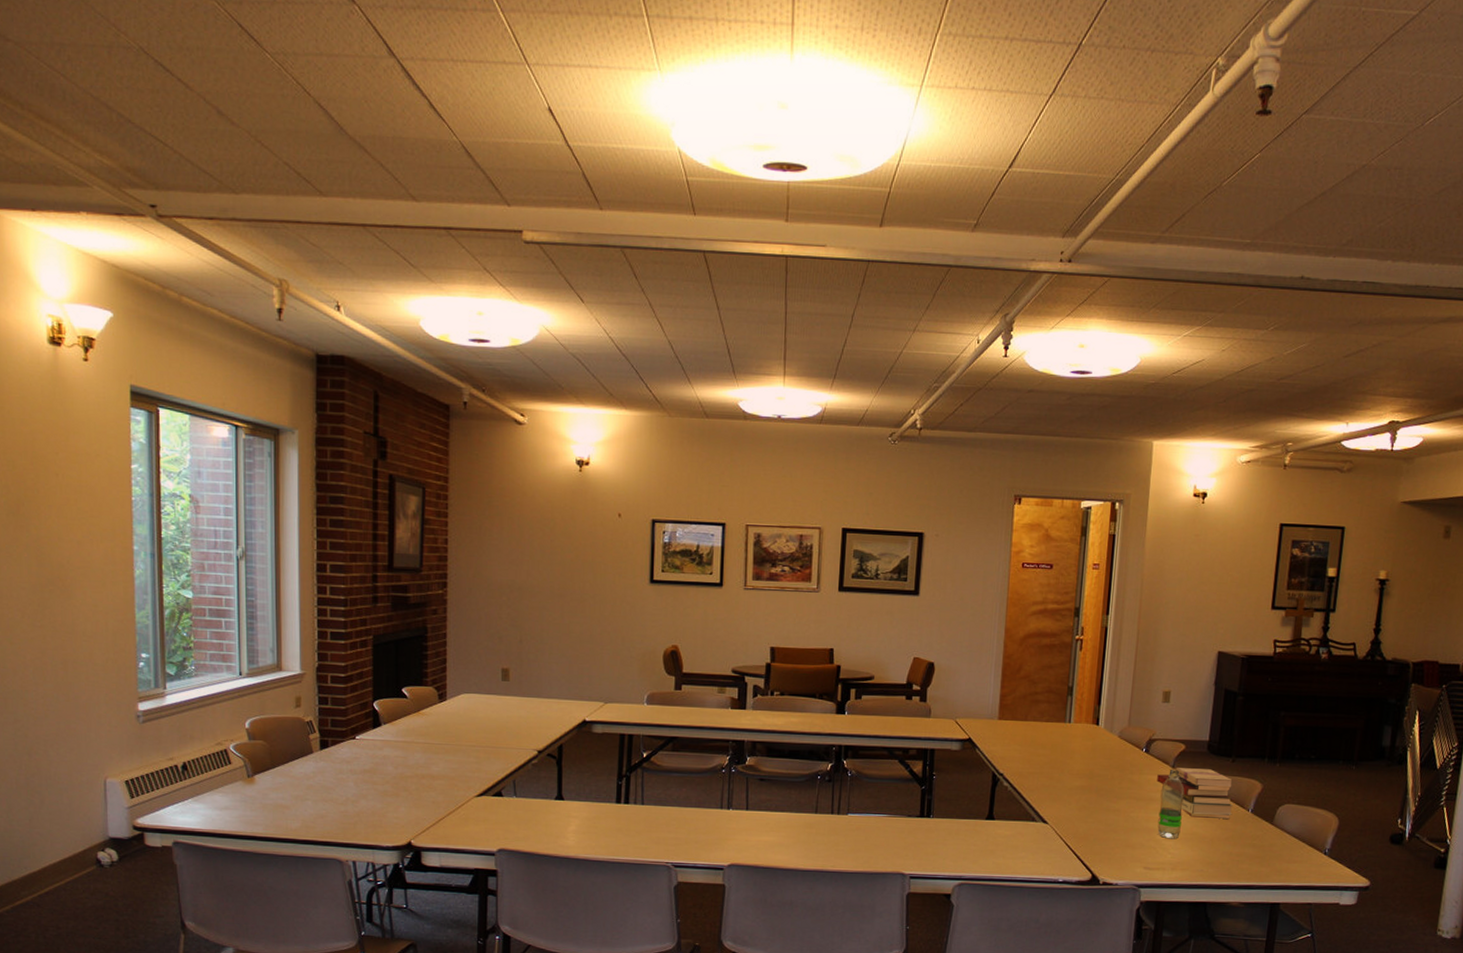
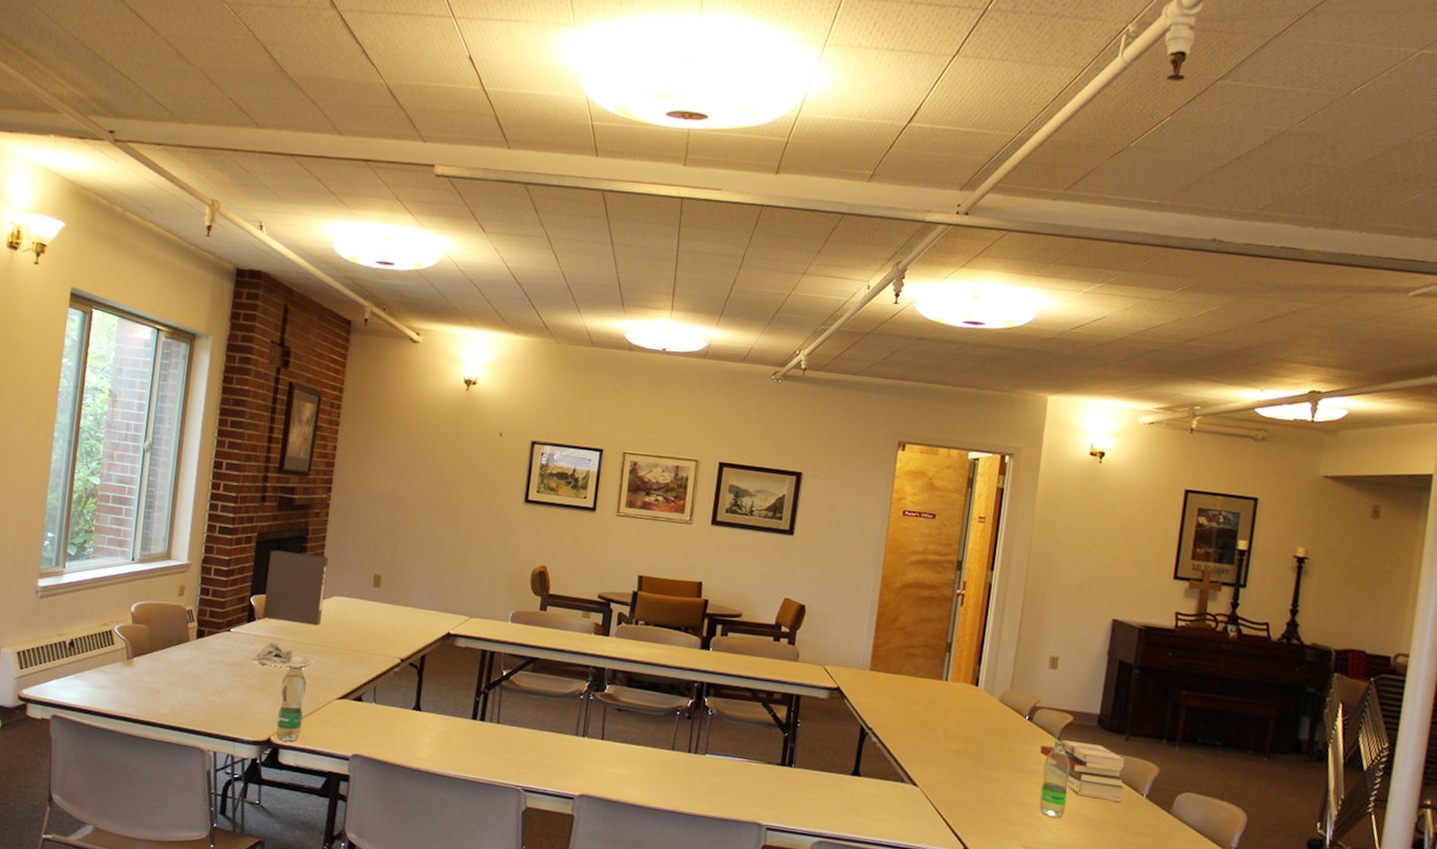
tissue: none [380,744,449,770] -> present [250,641,315,667]
binder: none [389,651,452,725] -> present [263,550,329,626]
bottle: none [415,758,442,844] -> present [276,656,306,742]

